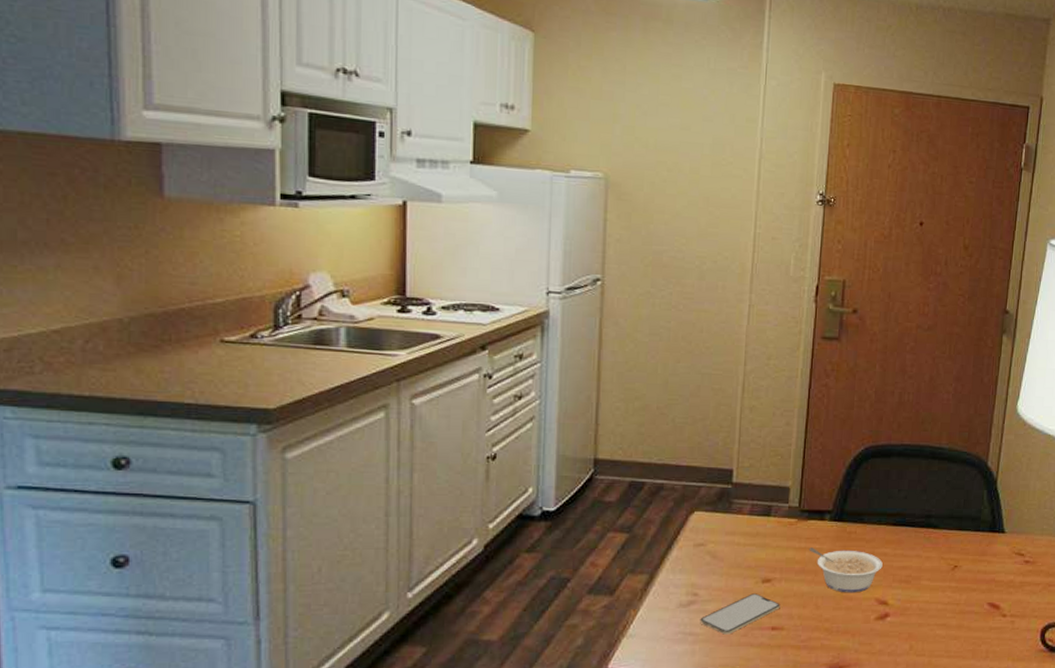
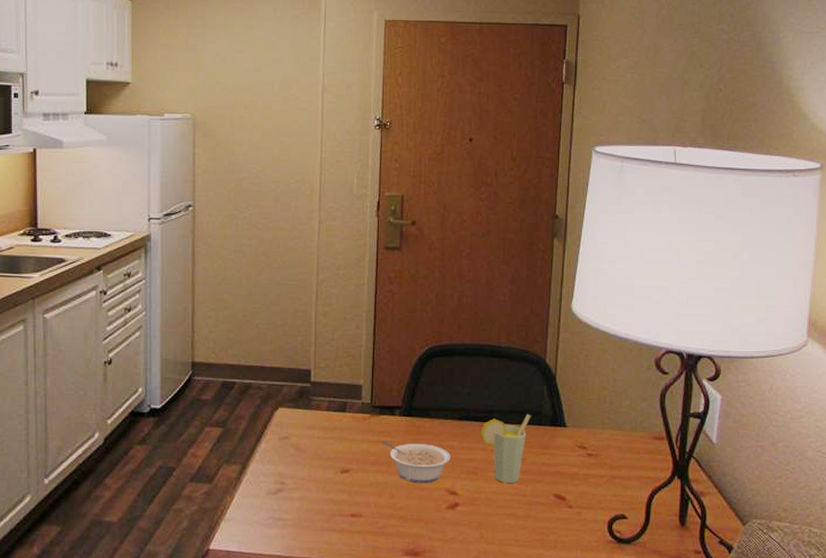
smartphone: present [700,593,780,635] -> none [287,483,358,520]
cup: none [915,520,969,592] -> present [480,414,531,483]

